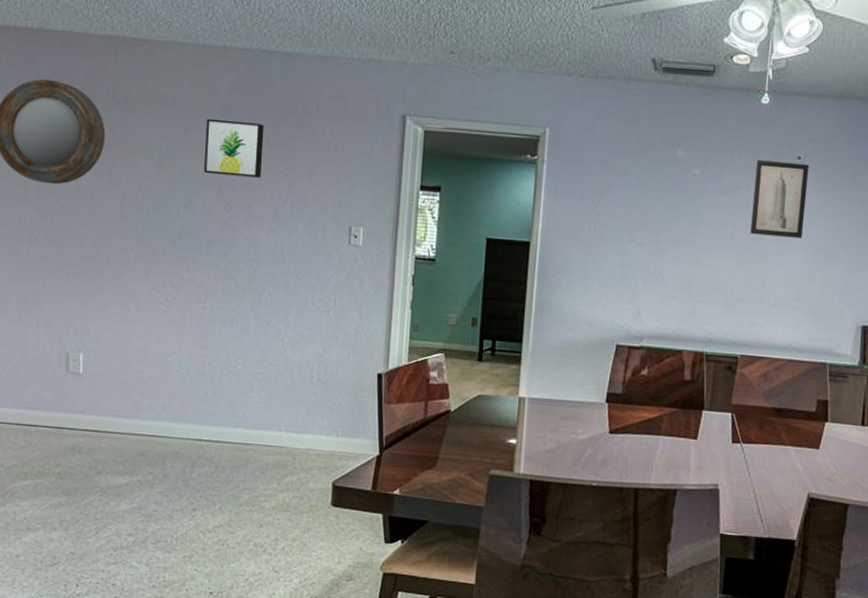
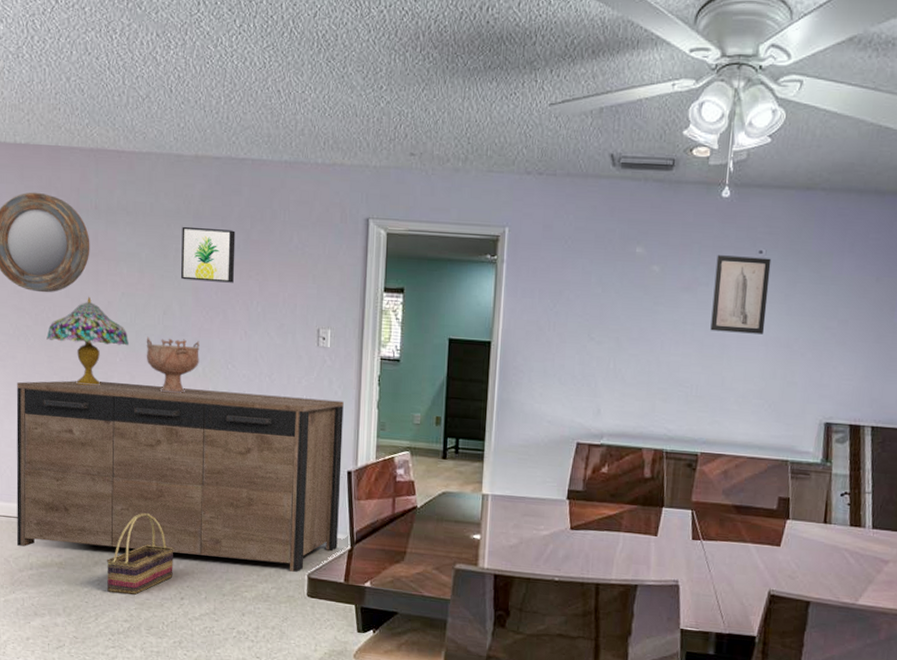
sideboard: none [10,277,375,480] -> present [16,380,344,572]
table lamp: none [53,188,144,283] -> present [46,296,129,386]
basket: none [110,417,187,506] -> present [106,512,174,595]
decorative bowl: none [163,231,222,292] -> present [146,336,199,393]

